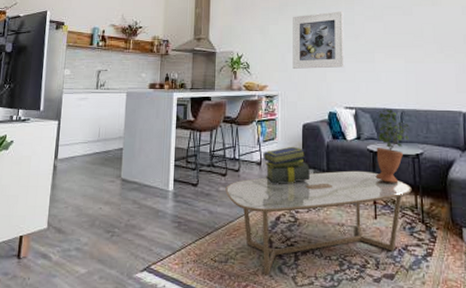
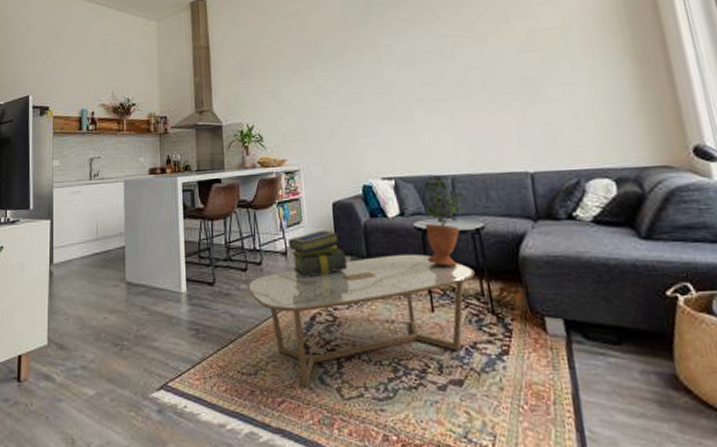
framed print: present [293,10,344,69] -> none [309,62,376,137]

